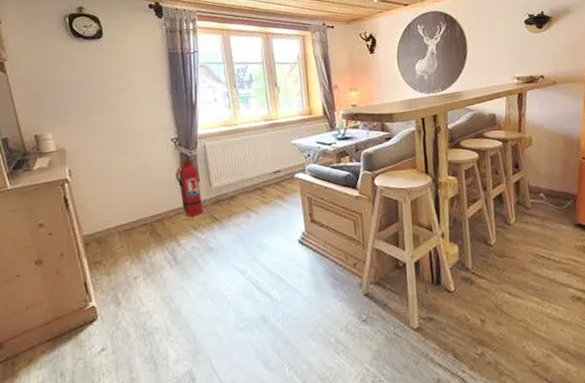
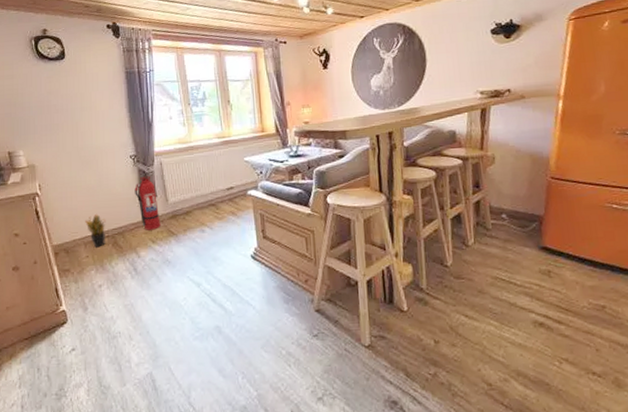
potted plant: none [120,200,144,237] -> present [85,213,106,248]

